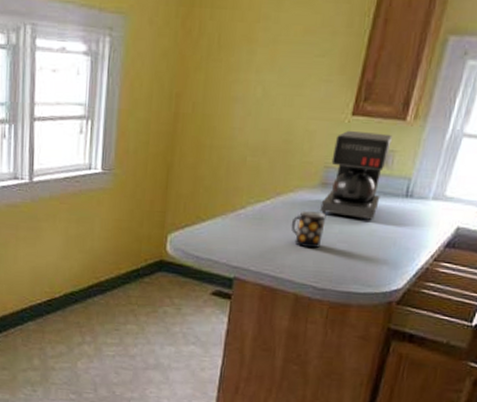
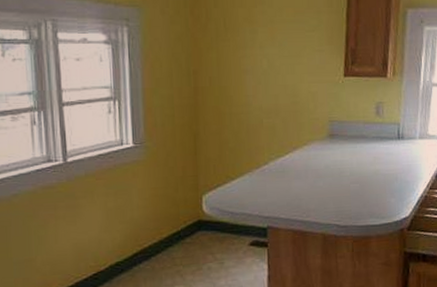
mug: present [291,211,326,249] -> none [309,160,338,192]
coffee maker: present [320,130,392,221] -> none [331,89,379,163]

